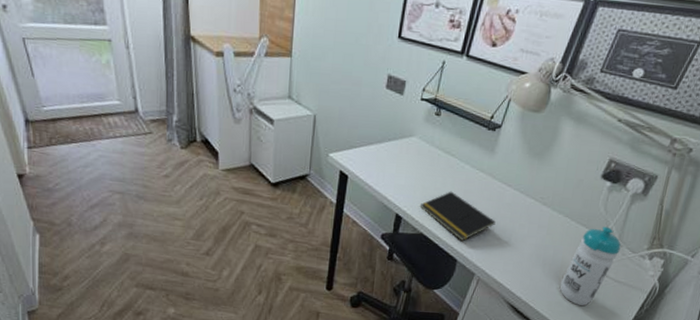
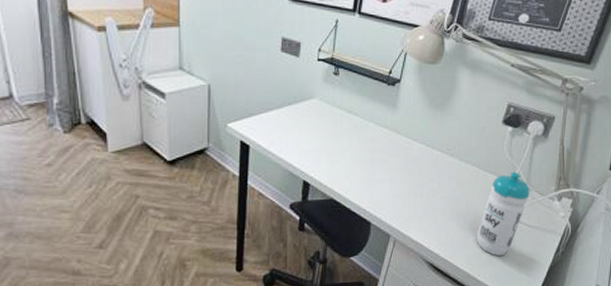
notepad: present [420,191,496,241] -> none [328,151,405,202]

